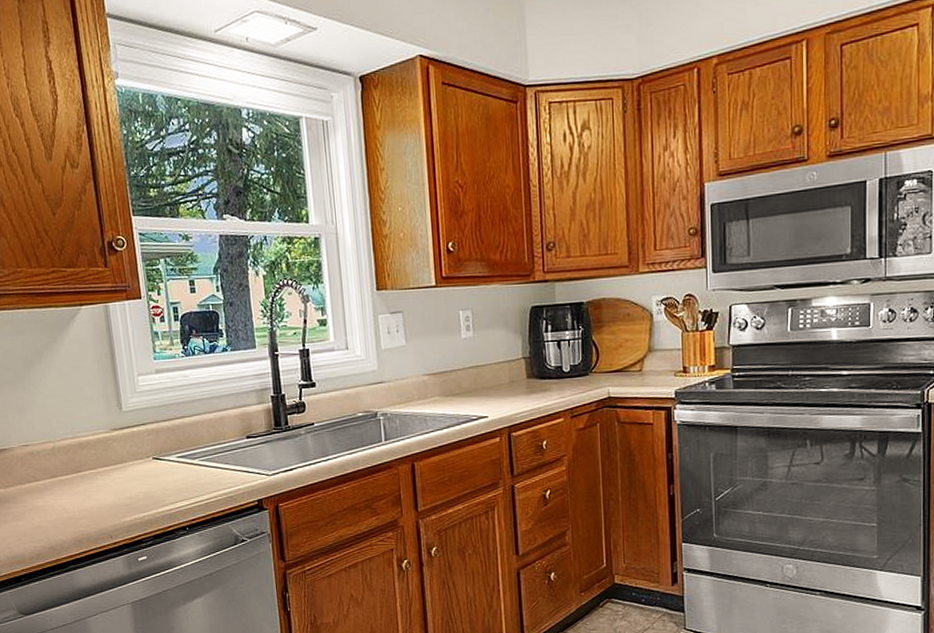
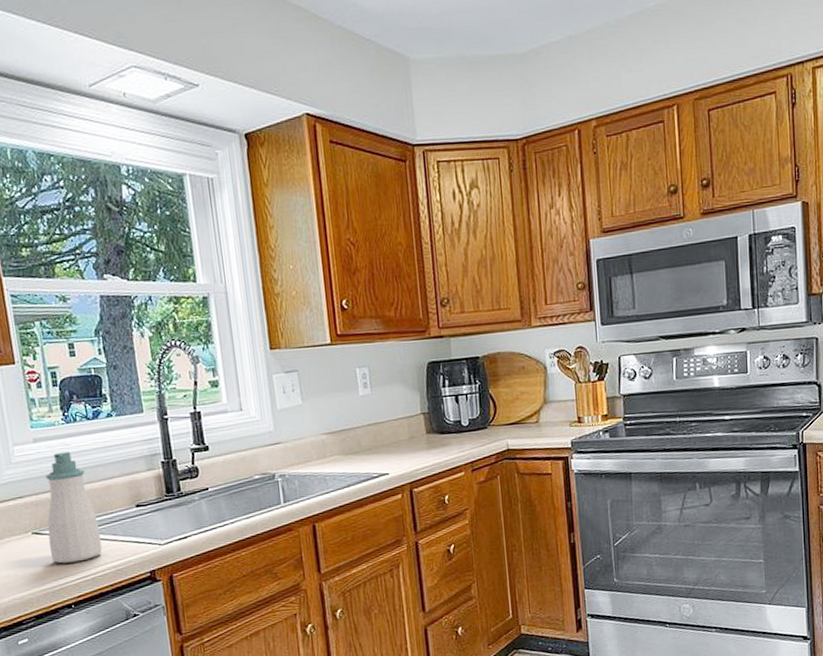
soap bottle: none [166,383,215,488] -> present [46,451,102,564]

